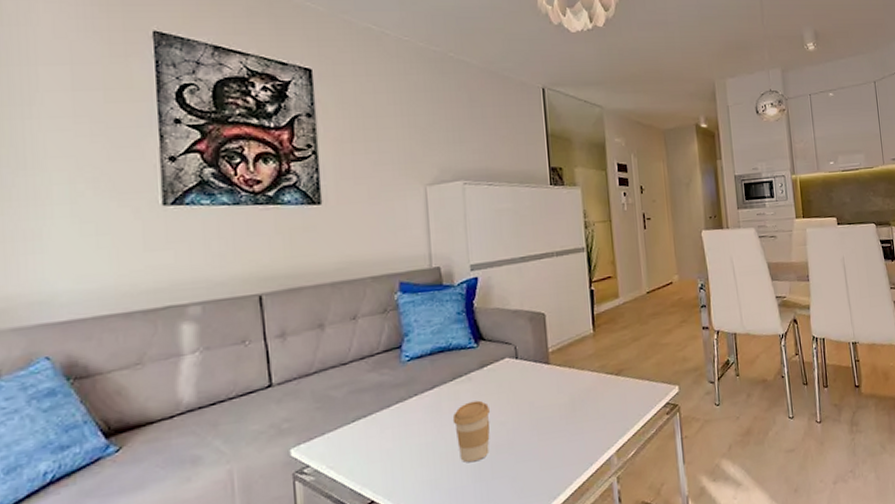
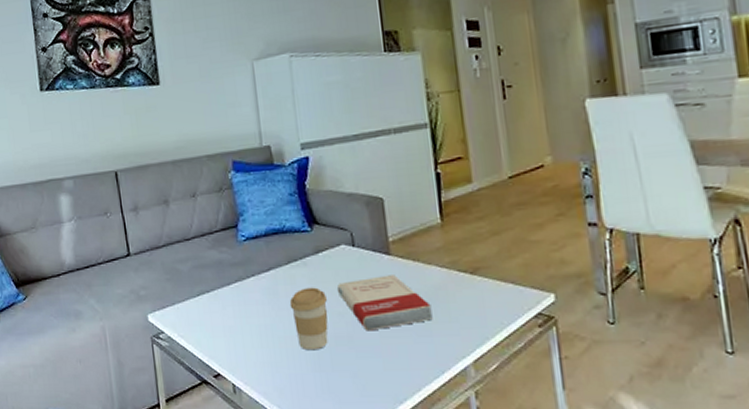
book: none [499,382,584,437] -> present [336,275,433,331]

